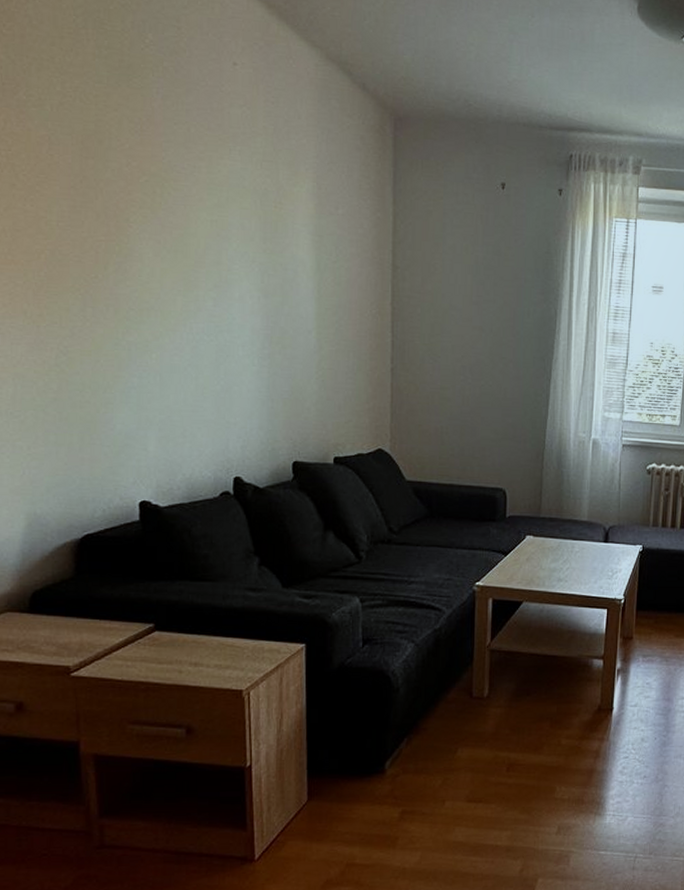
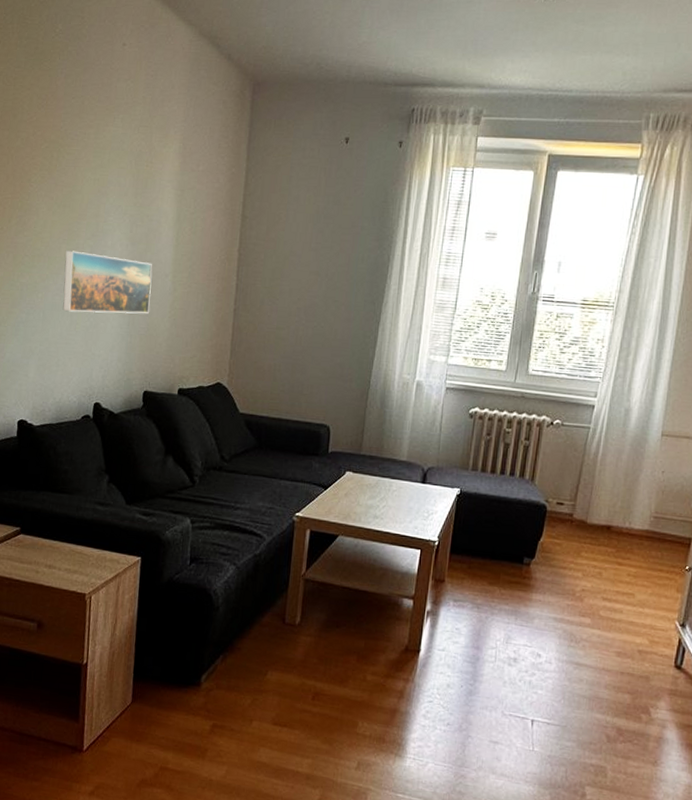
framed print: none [182,303,292,376] -> present [62,250,152,314]

